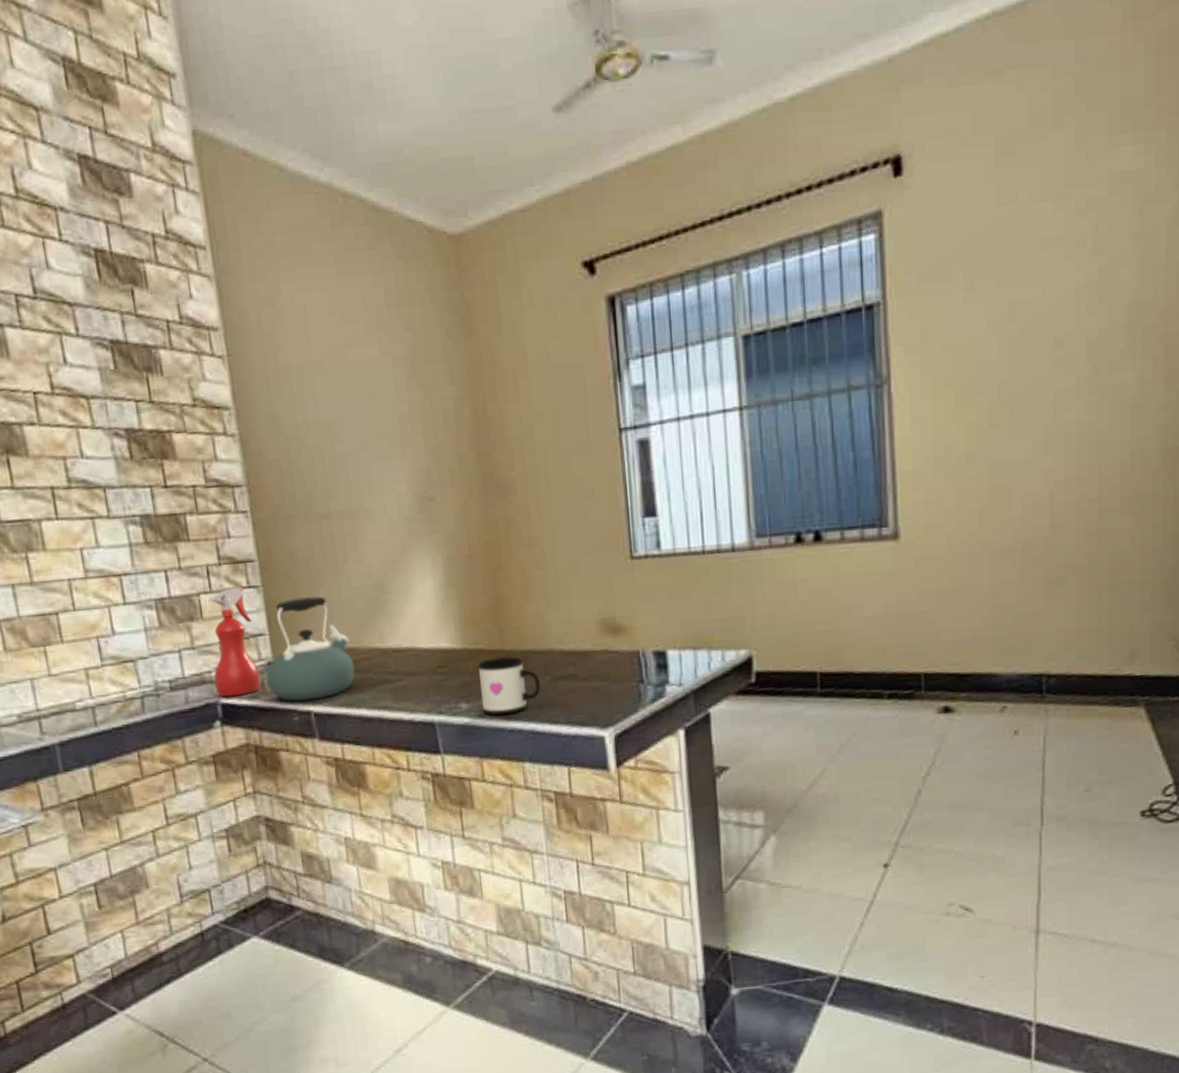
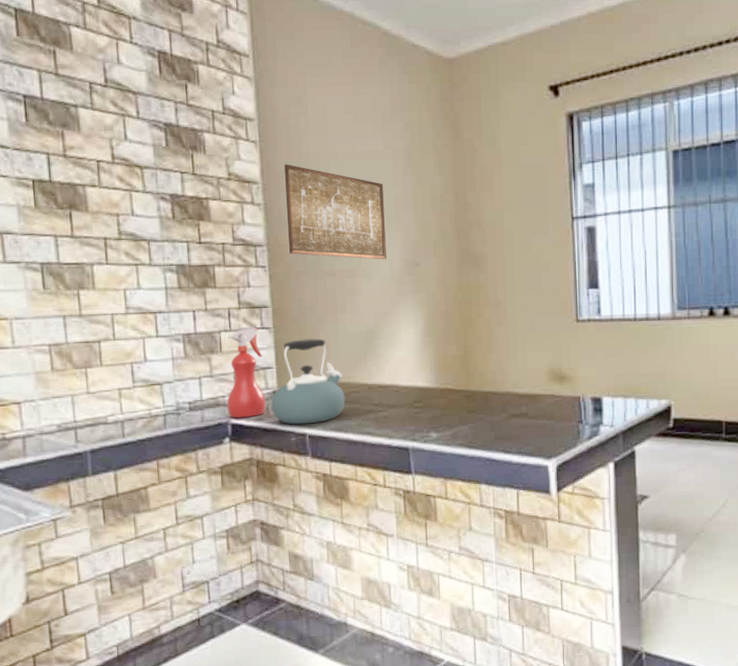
wall art: none [260,382,393,496] -> present [284,164,386,260]
mug: present [478,656,541,716] -> none [448,395,498,445]

